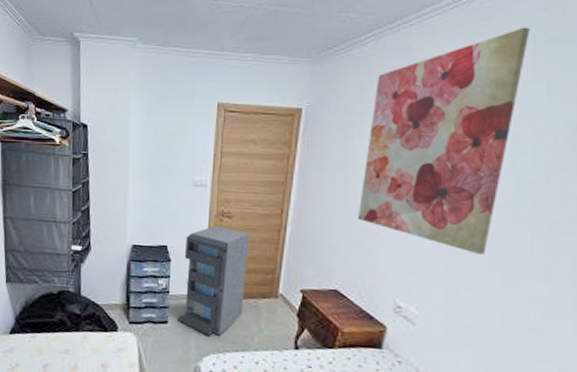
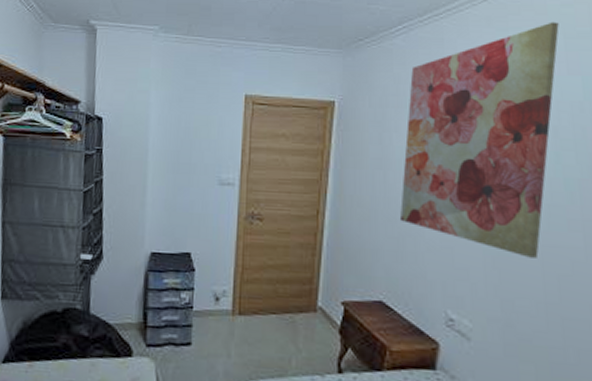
storage cabinet: present [176,226,250,336] -> none [201,230,284,360]

